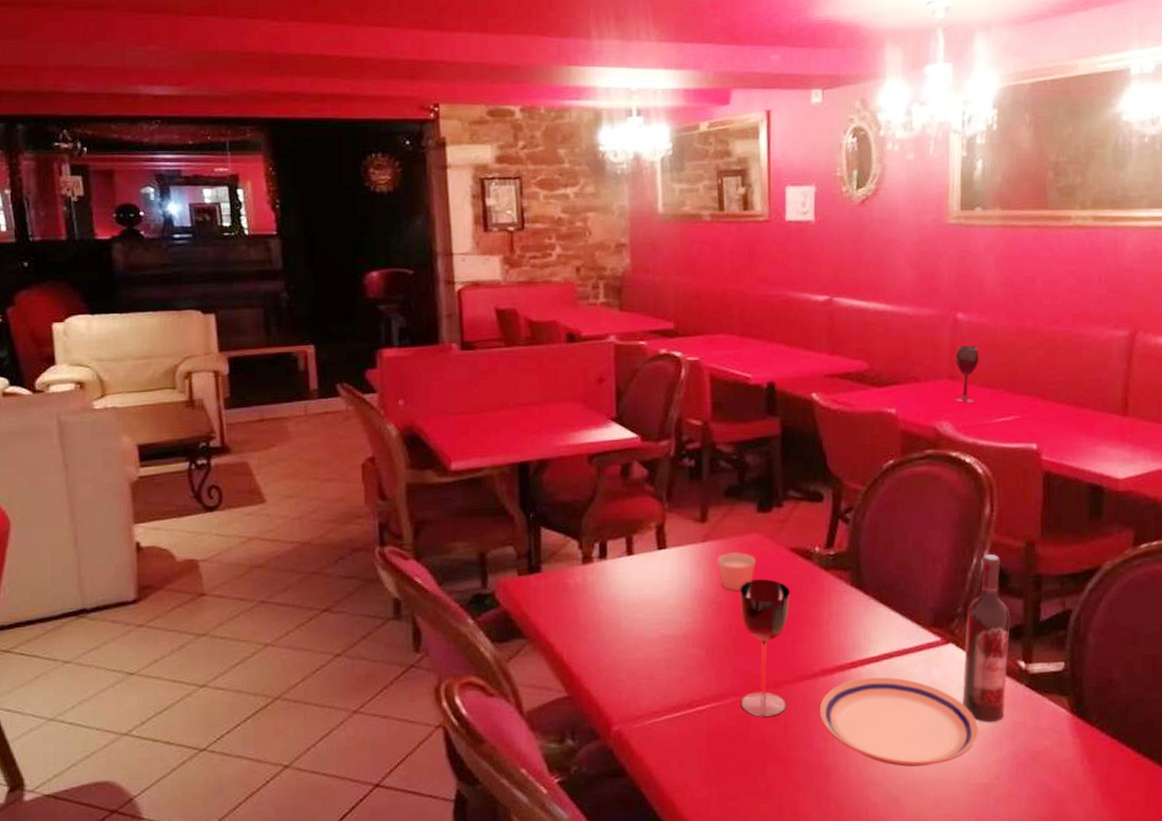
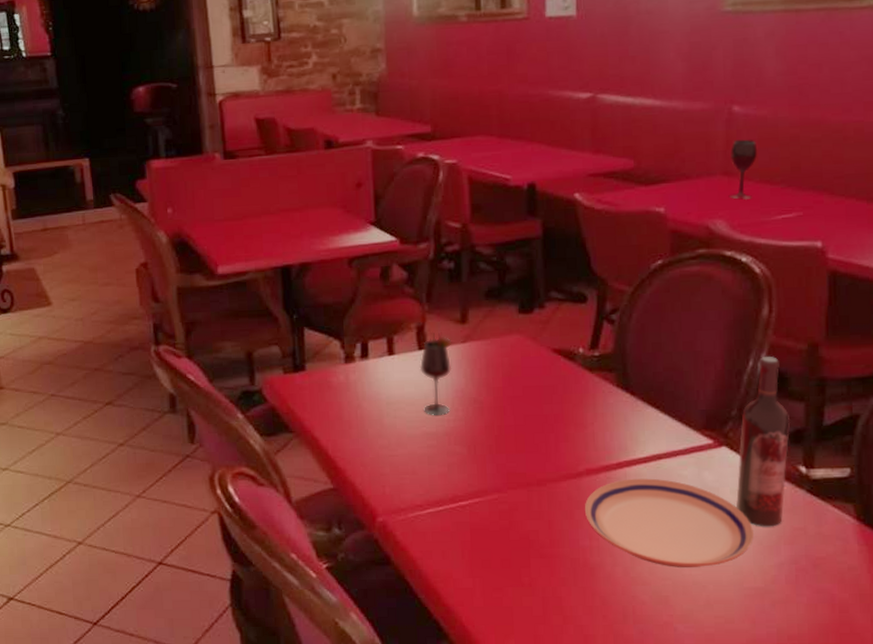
wine glass: none [658,531,692,618] -> present [419,332,452,416]
candle: present [717,551,756,591] -> none [478,352,518,391]
wineglass: present [740,579,791,717] -> none [501,380,554,513]

